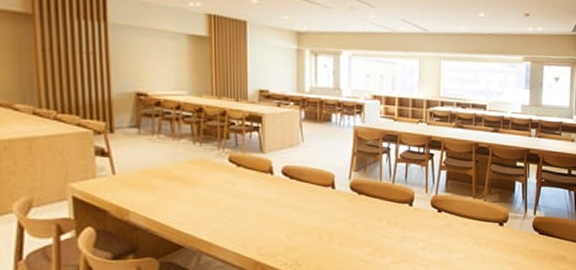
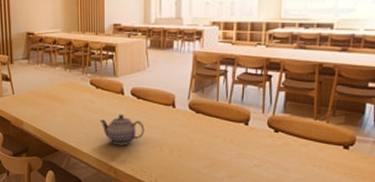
teapot: none [241,197,300,236] -> present [99,114,145,146]

